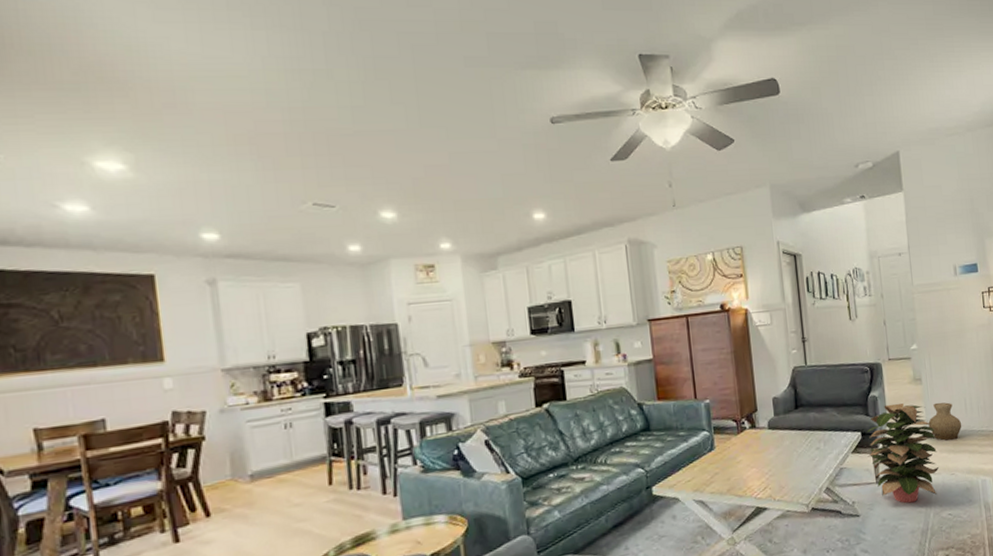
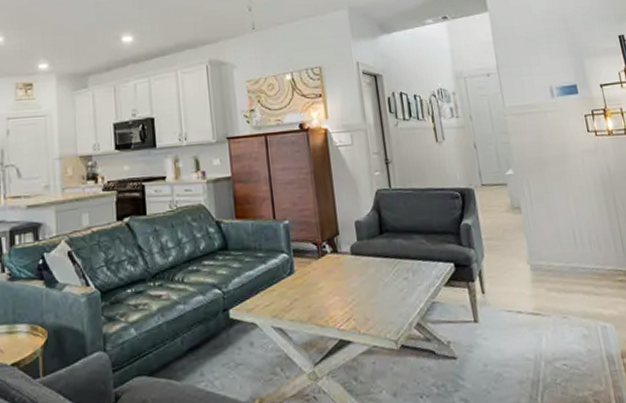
decorative plant: present [866,403,940,504] -> none [460,233,548,348]
vase: present [928,402,962,441] -> none [531,234,573,278]

